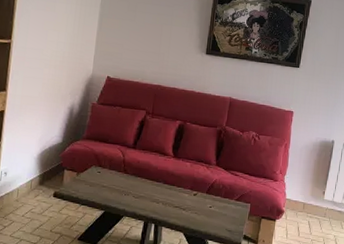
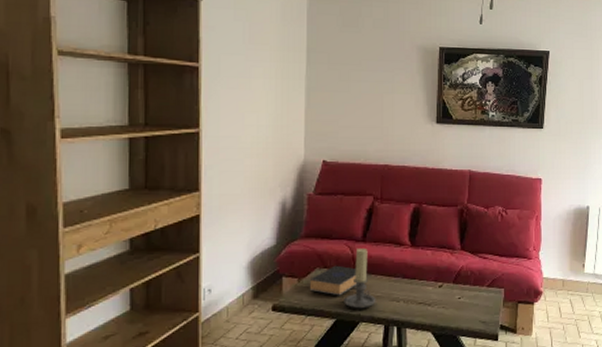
book: none [85,165,126,192] -> present [309,265,358,296]
candle holder: none [112,154,139,205] -> present [344,249,376,309]

